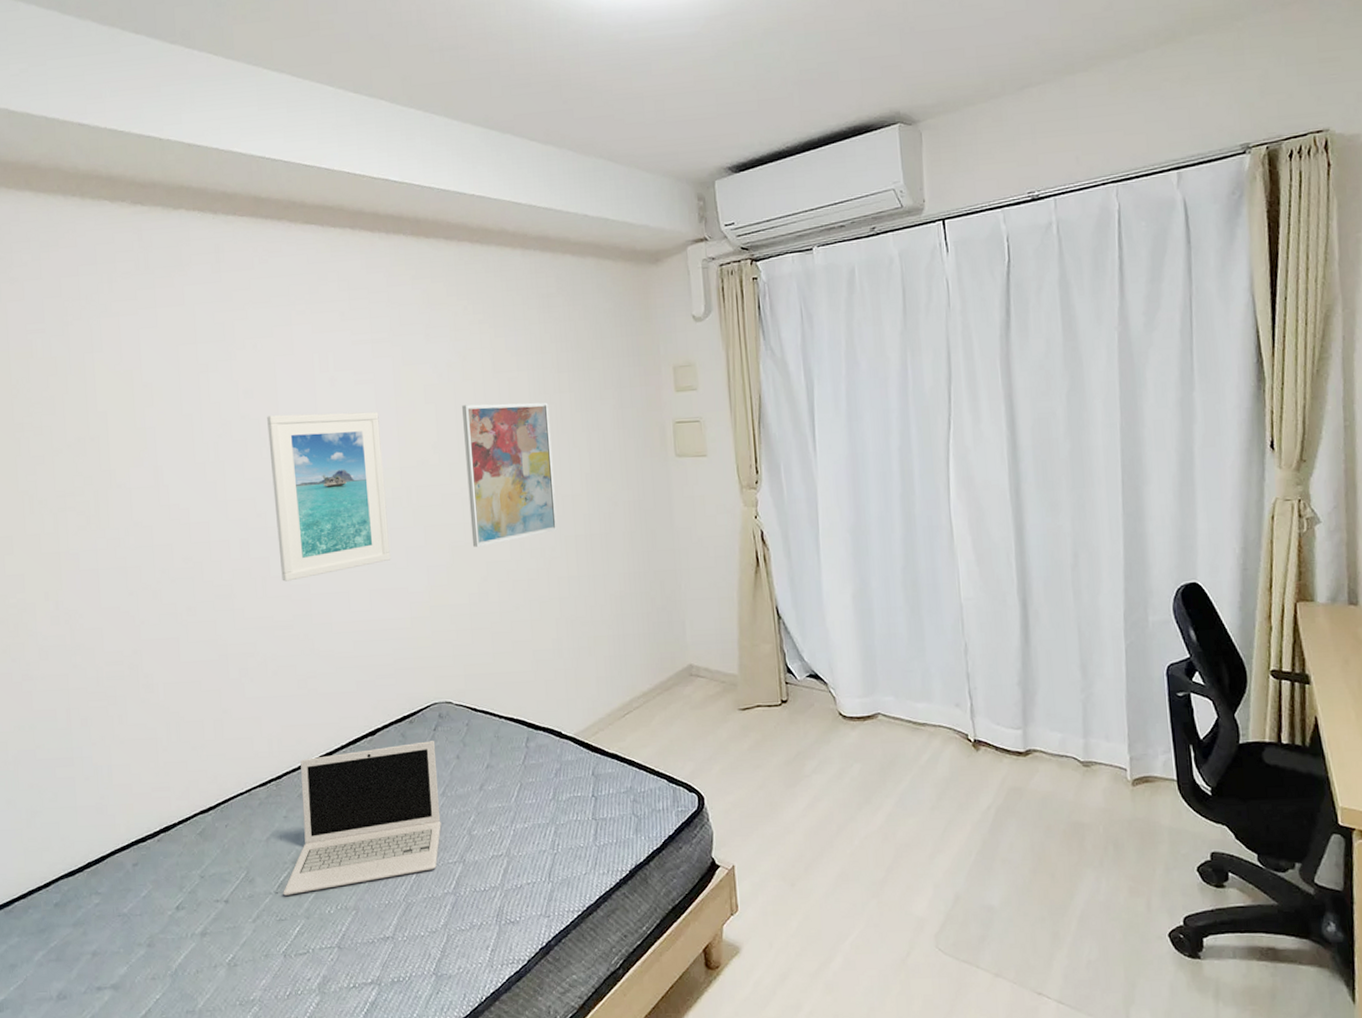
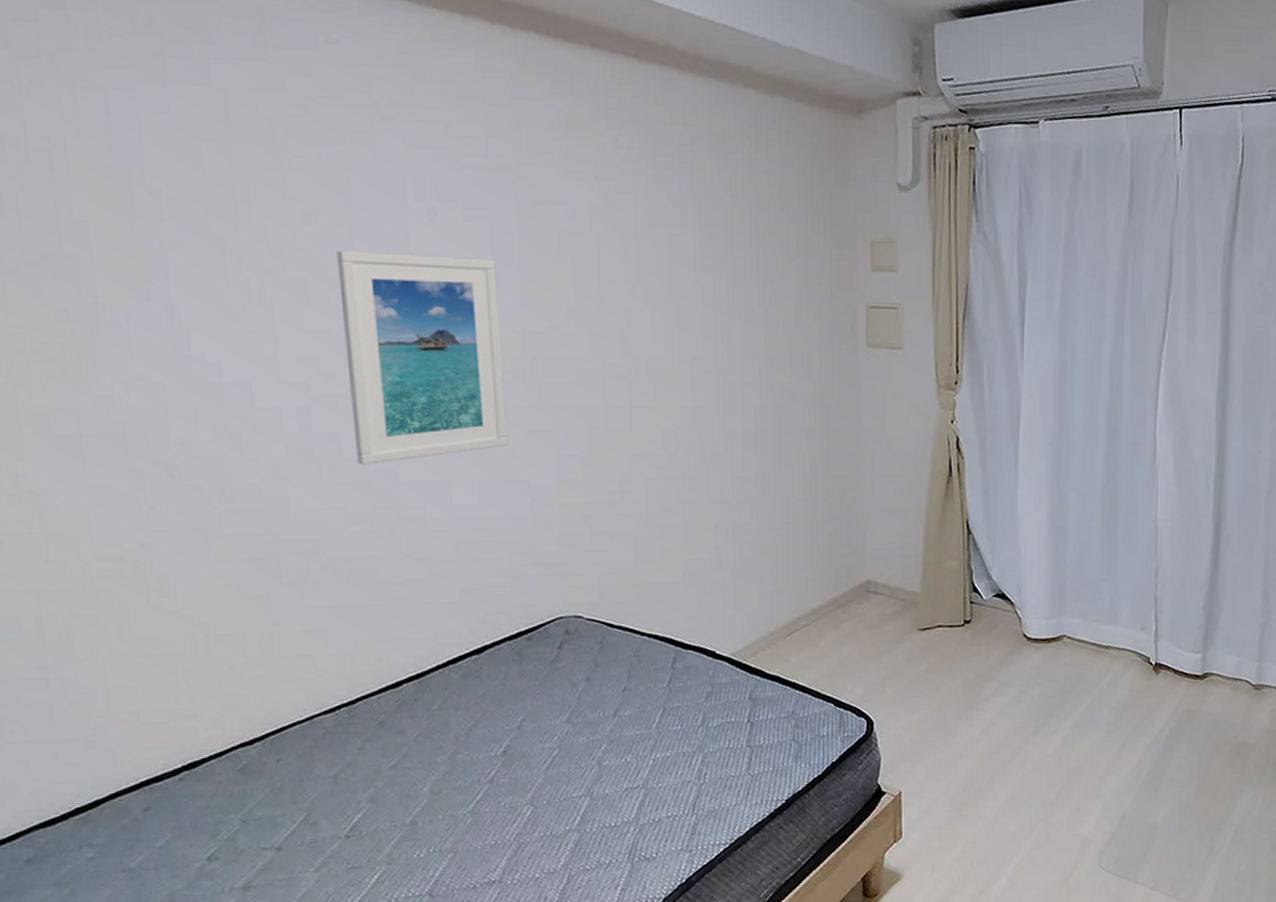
laptop: present [283,741,441,896] -> none [356,660,565,840]
wall art: present [462,402,558,547] -> none [608,262,722,436]

